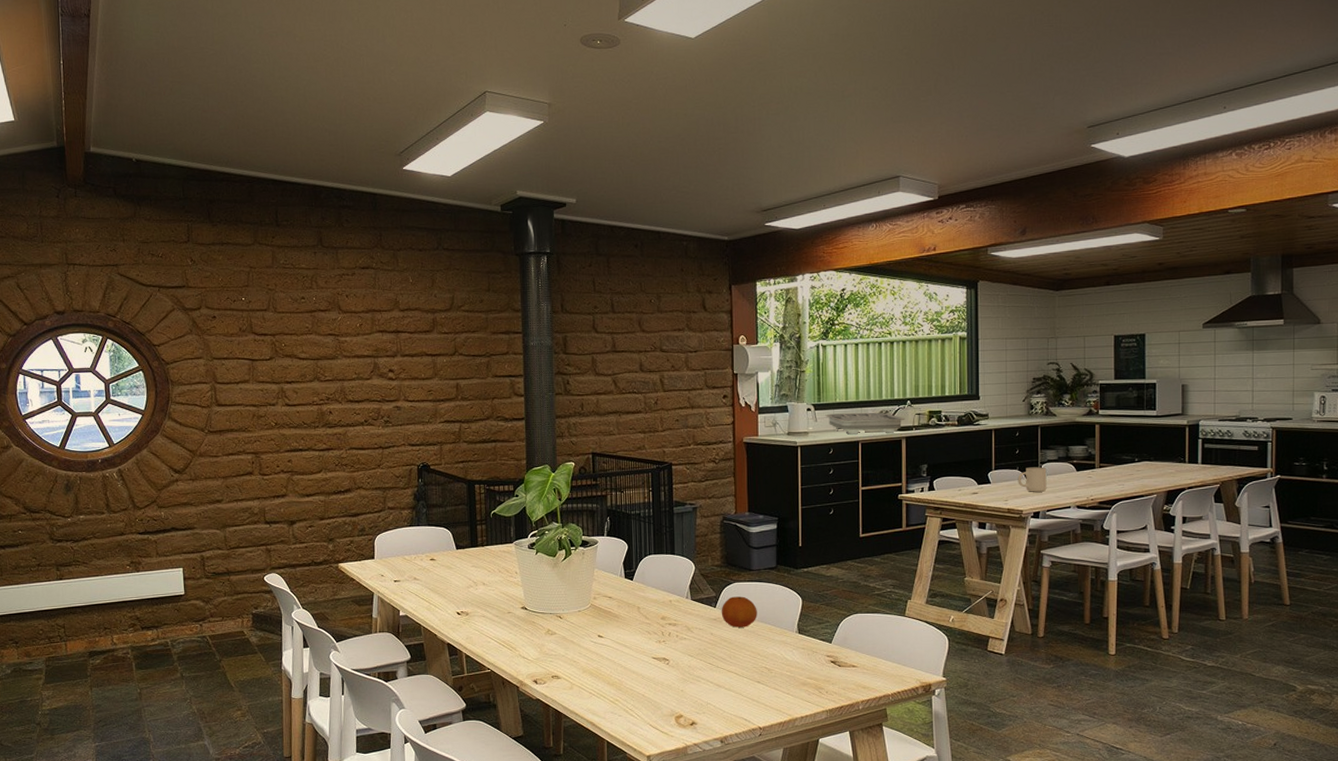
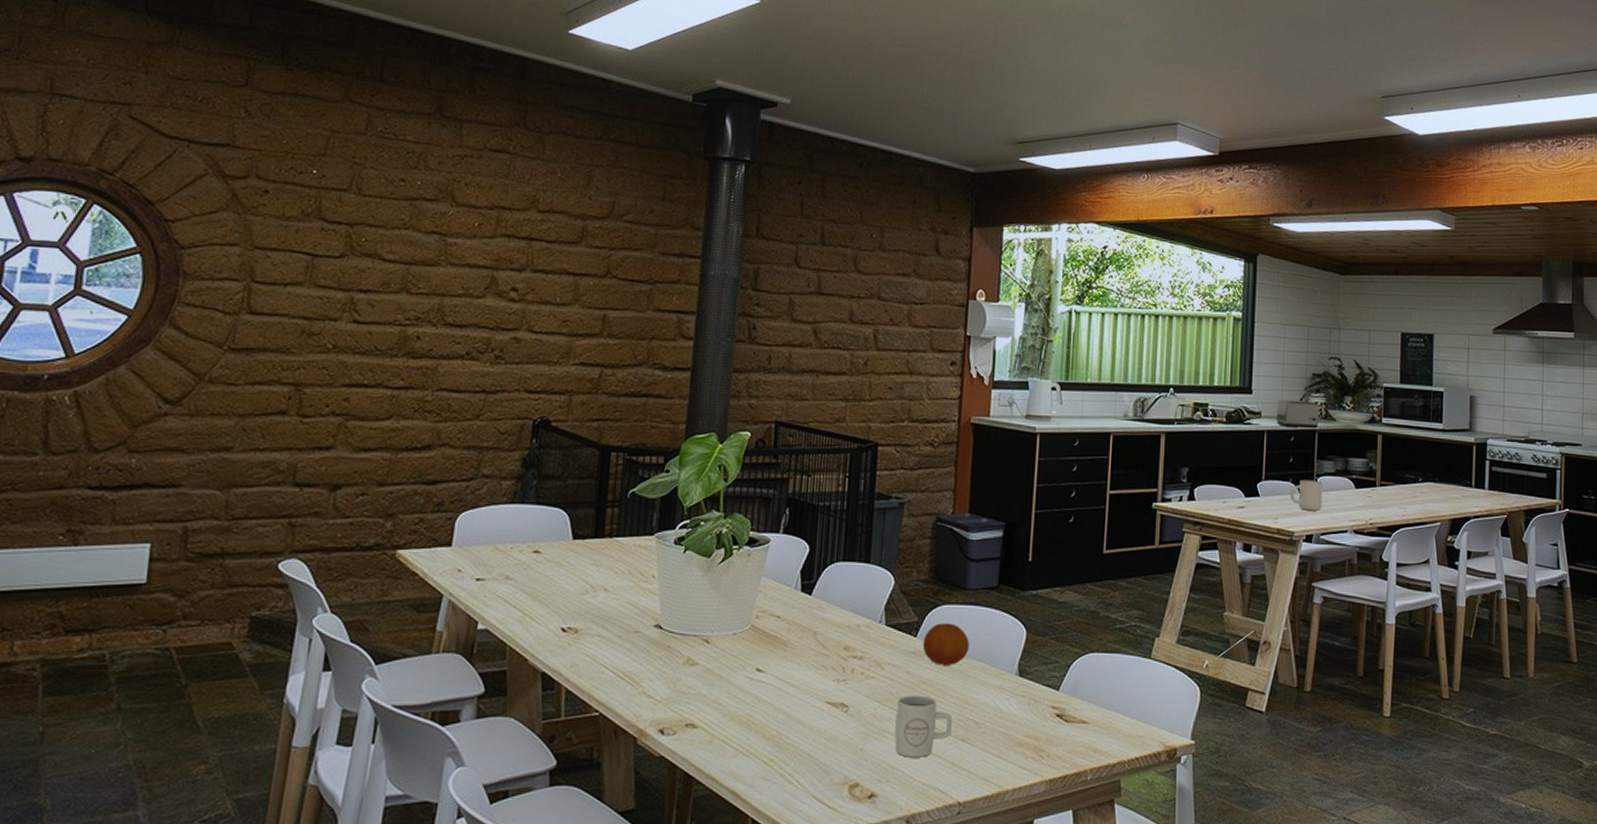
mug: none [705,650,750,696] -> present [894,695,953,757]
dish rack: present [825,412,905,435] -> none [1073,396,1166,427]
toaster: none [1002,401,1041,425] -> present [1276,400,1320,429]

